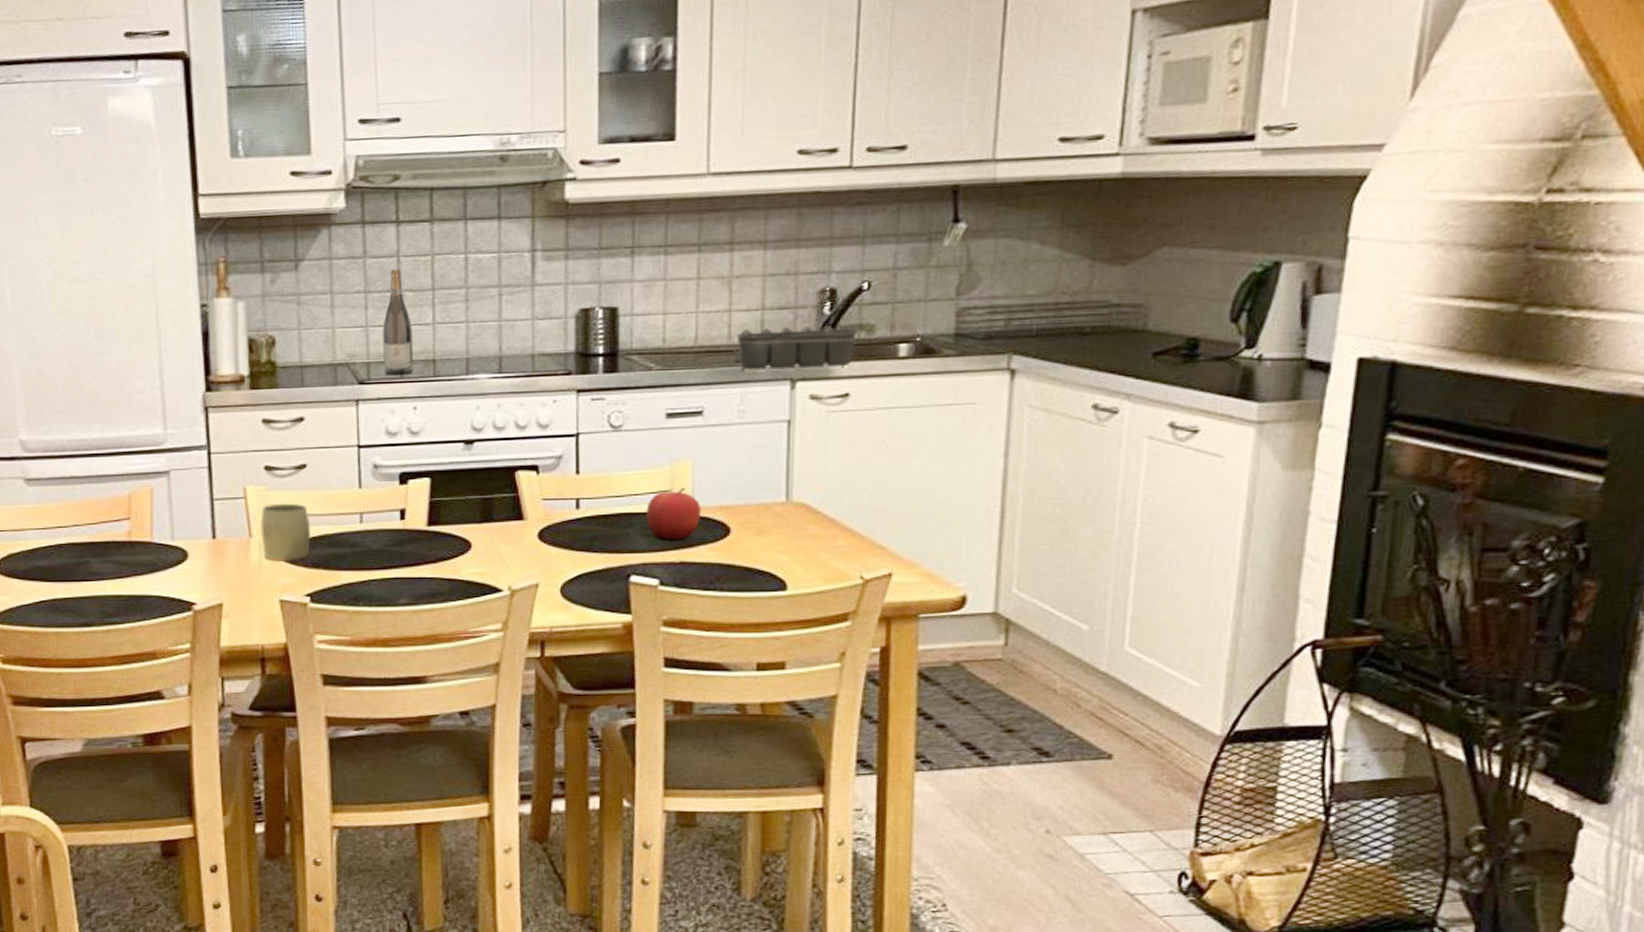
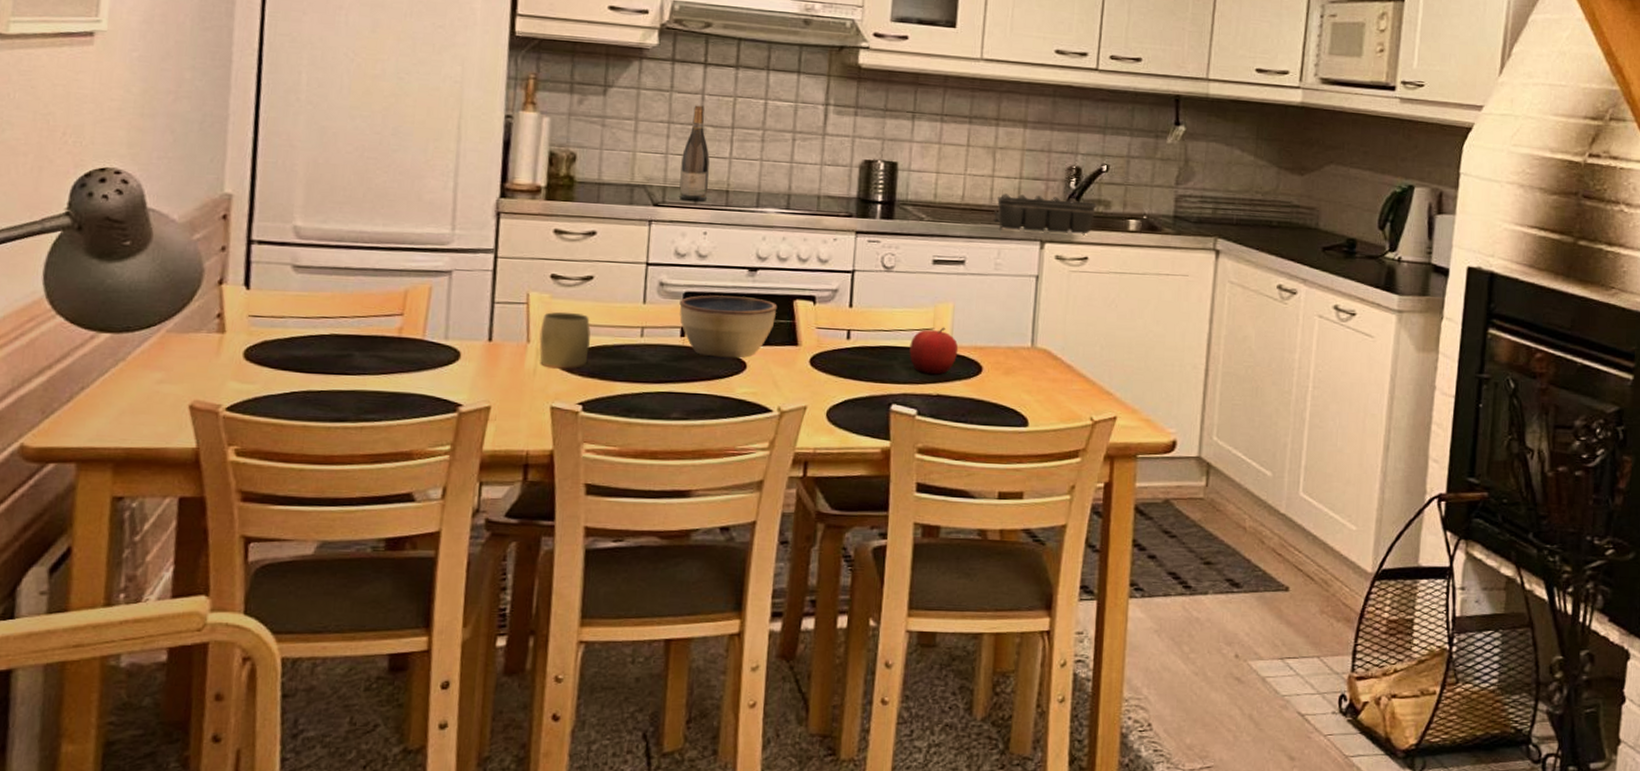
bowl: none [396,472,499,539] -> present [679,295,778,359]

